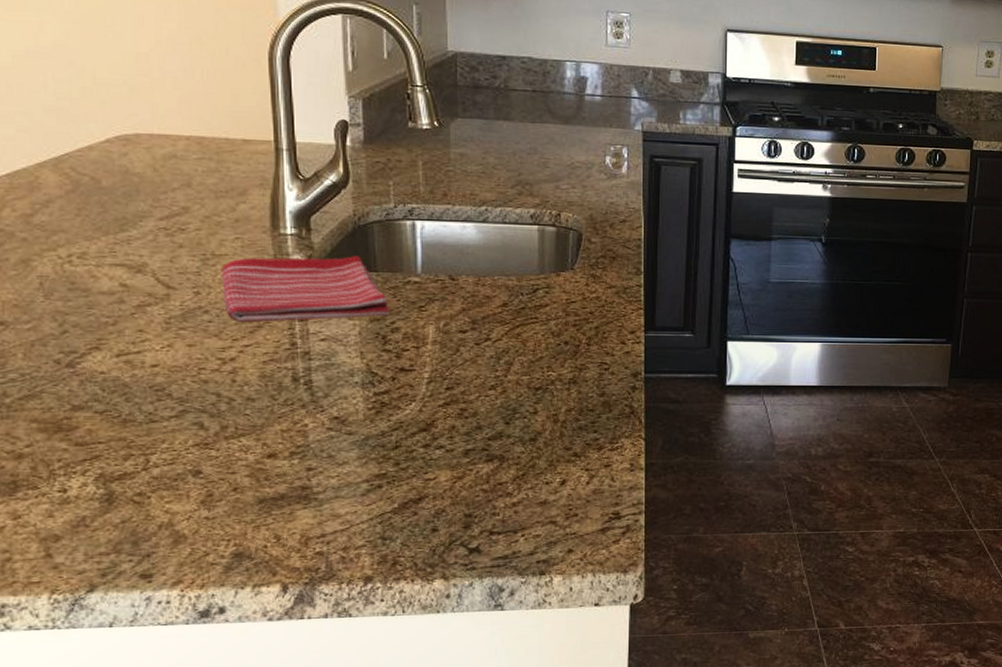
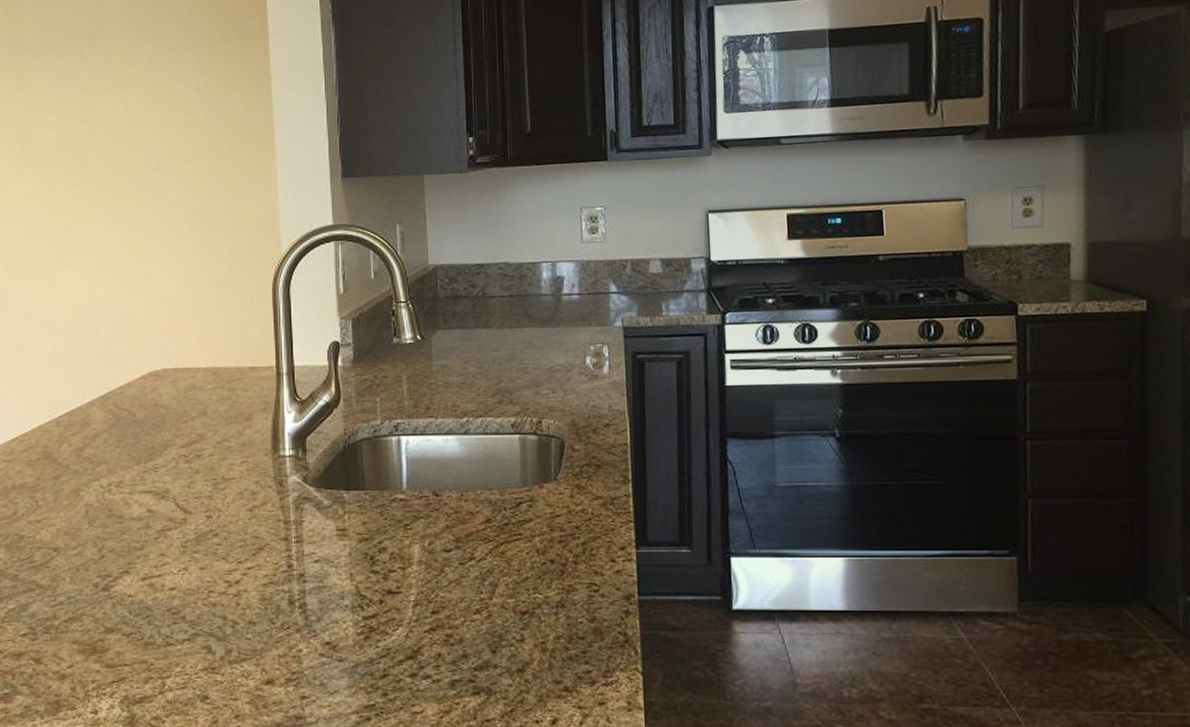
dish towel: present [221,255,389,322] -> none [229,473,376,544]

